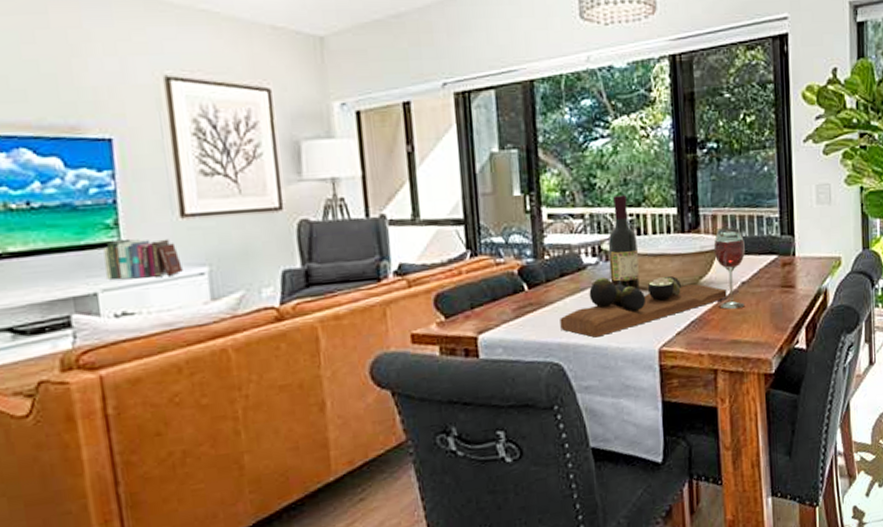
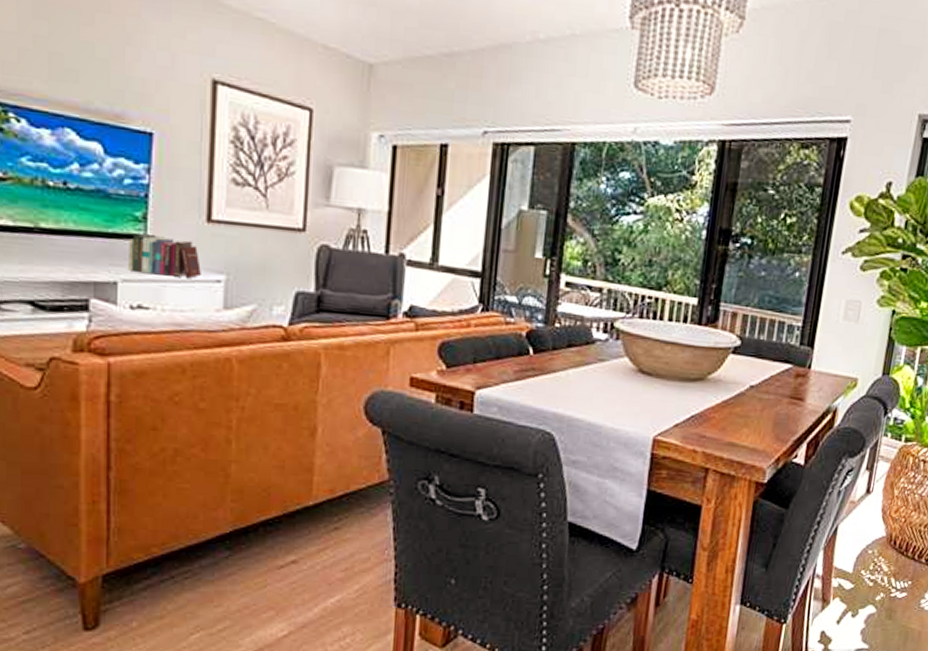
decorative tray: present [560,276,727,338] -> none [559,355,733,414]
wine bottle: present [608,195,640,290] -> none [617,275,652,375]
wineglass: present [713,227,745,309] -> none [723,327,761,411]

